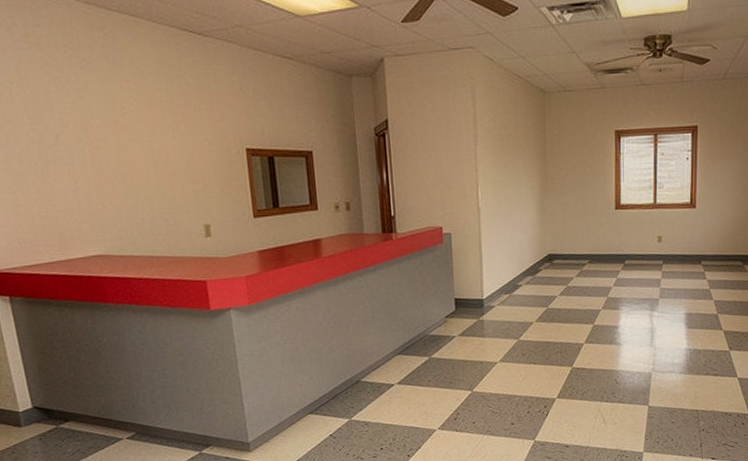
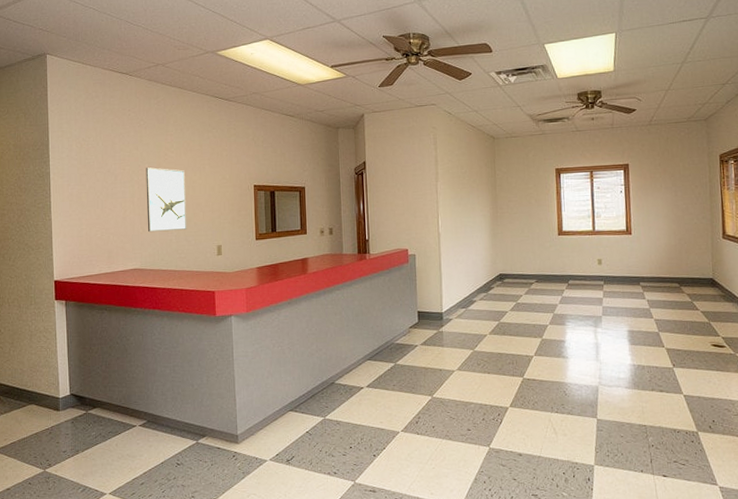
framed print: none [97,124,163,209] -> present [145,167,187,233]

